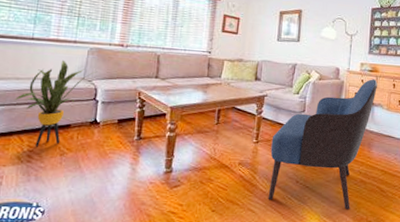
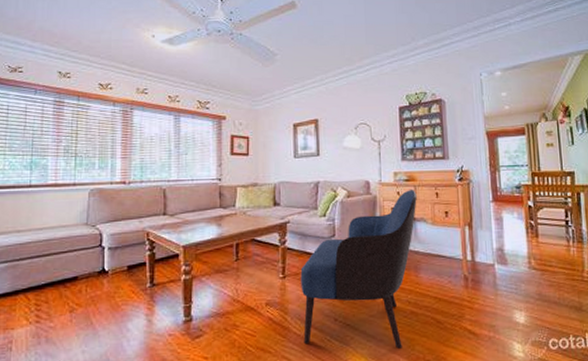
house plant: present [14,60,97,147] -> none [16,205,101,305]

